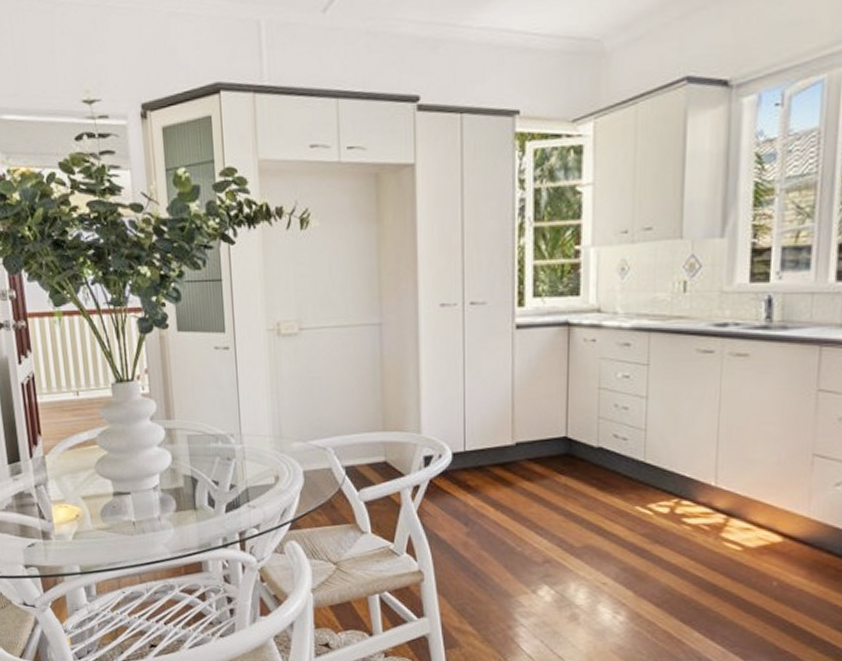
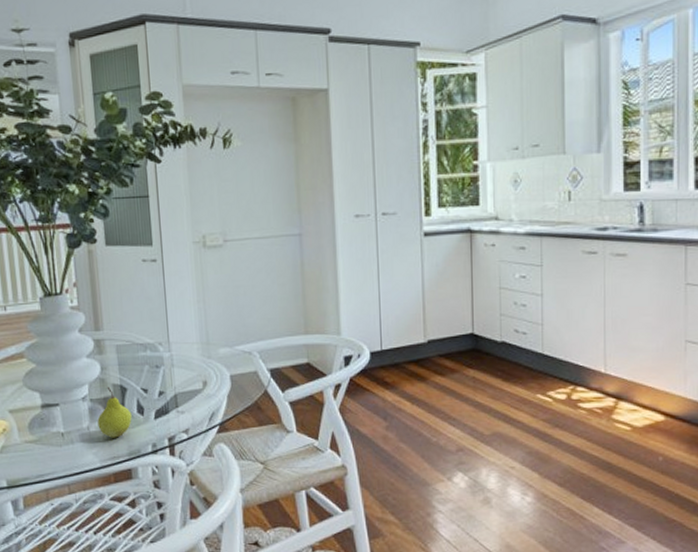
fruit: none [168,477,203,530] -> present [97,386,132,438]

